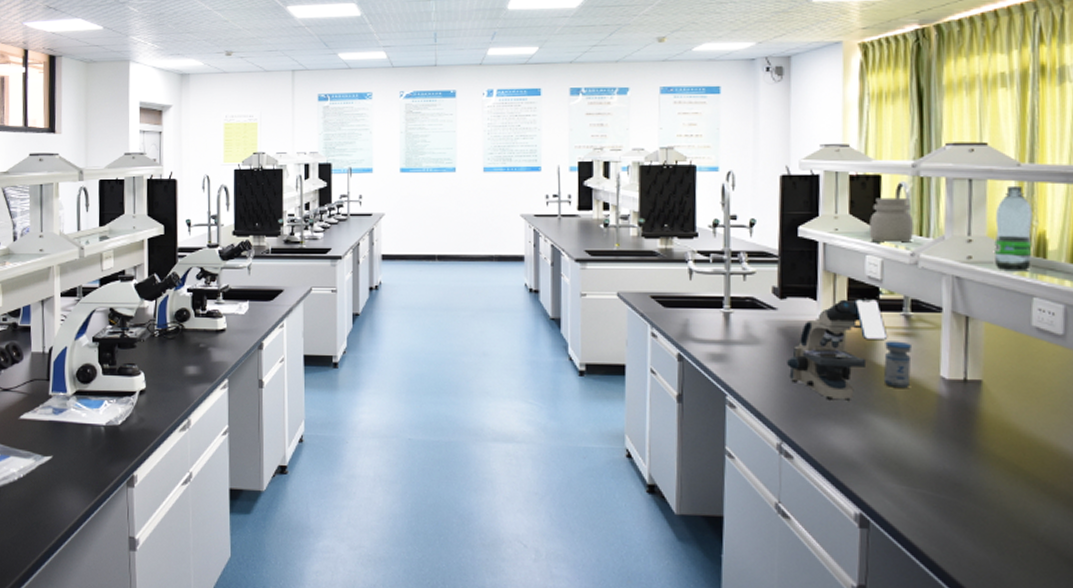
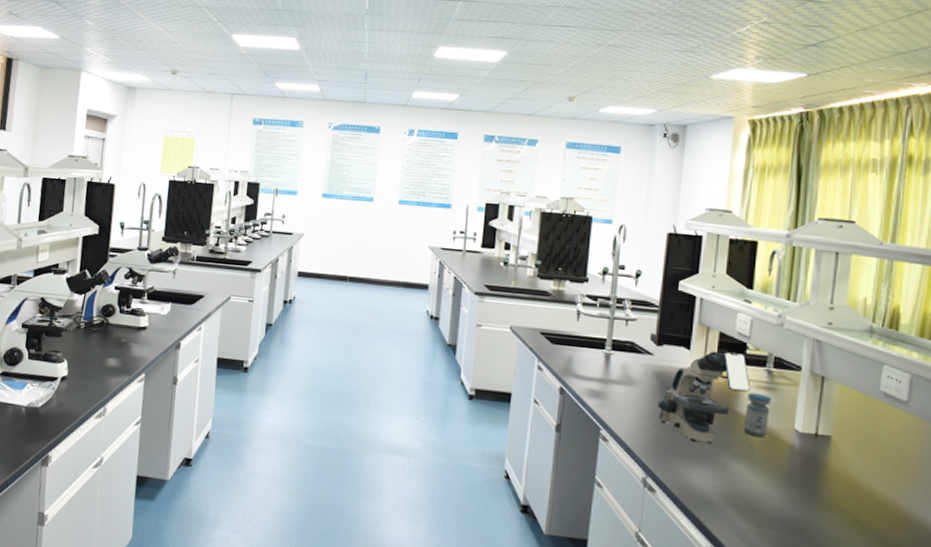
jar: present [868,197,913,243] -> none [742,261,782,305]
bottle: present [994,185,1033,272] -> none [853,261,890,341]

